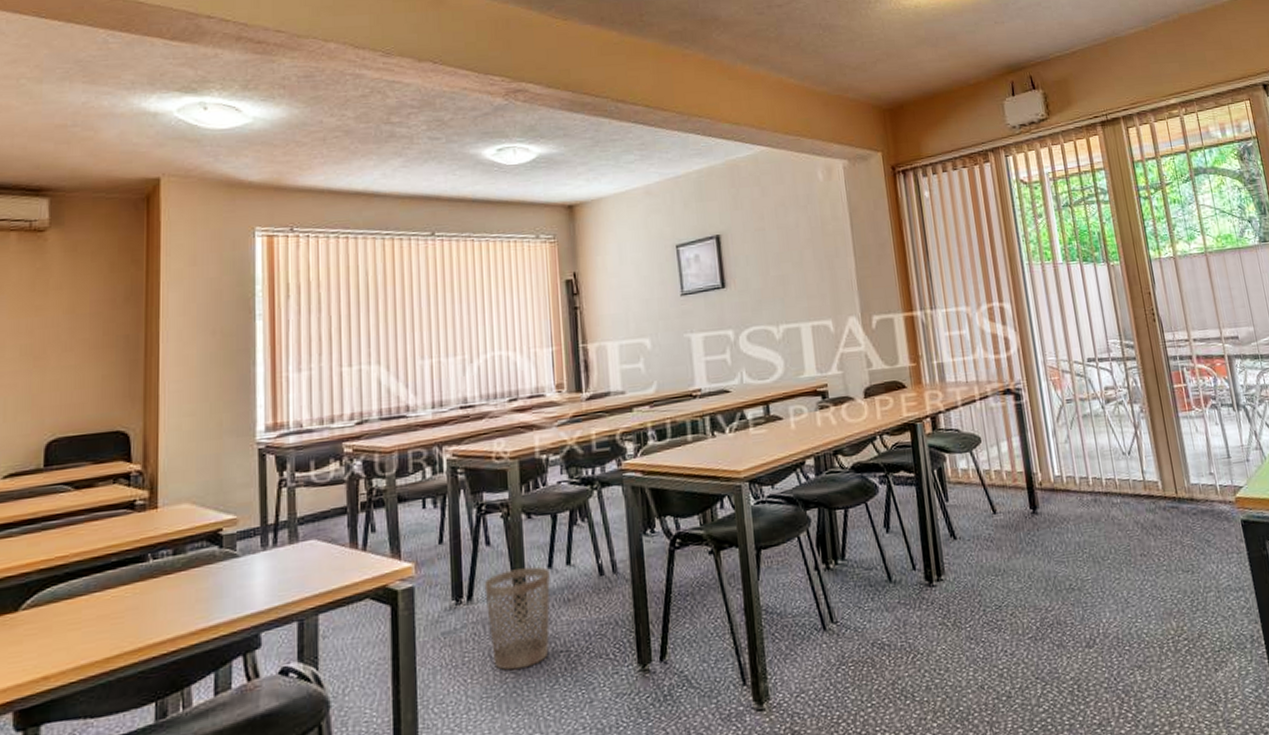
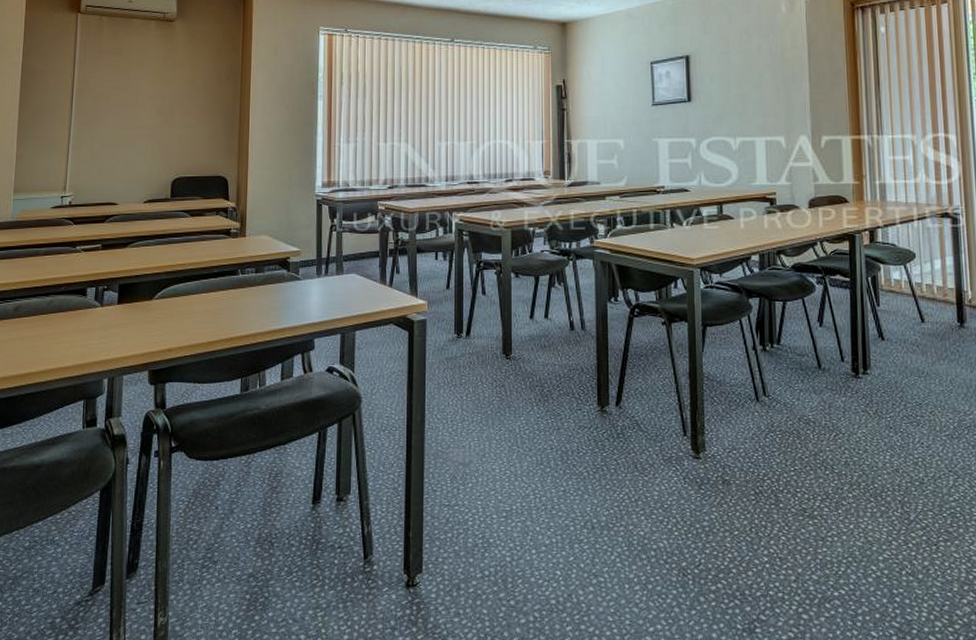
wastebasket: present [484,566,550,671] -> none [479,316,531,395]

